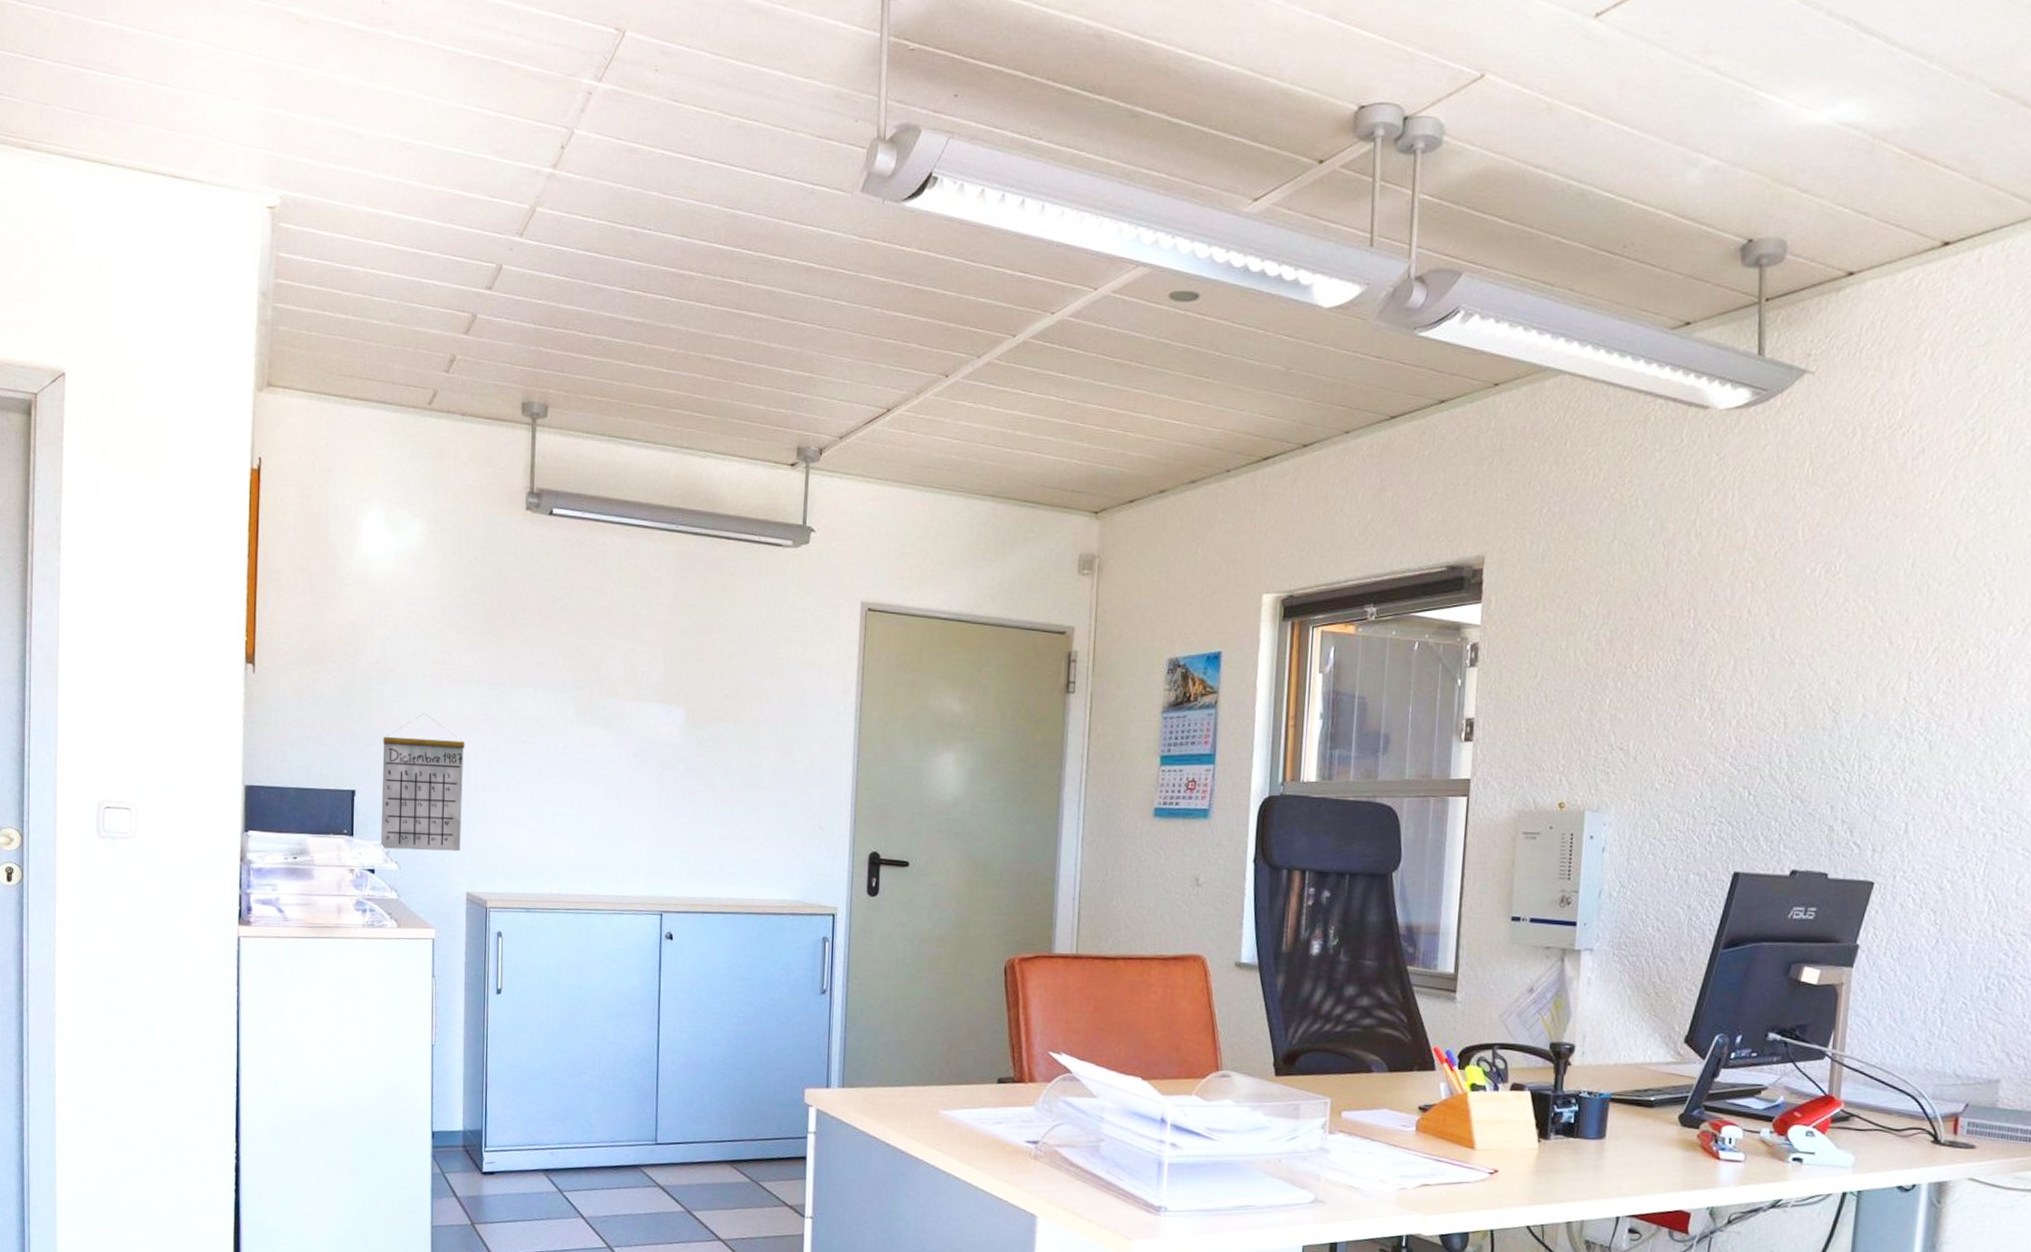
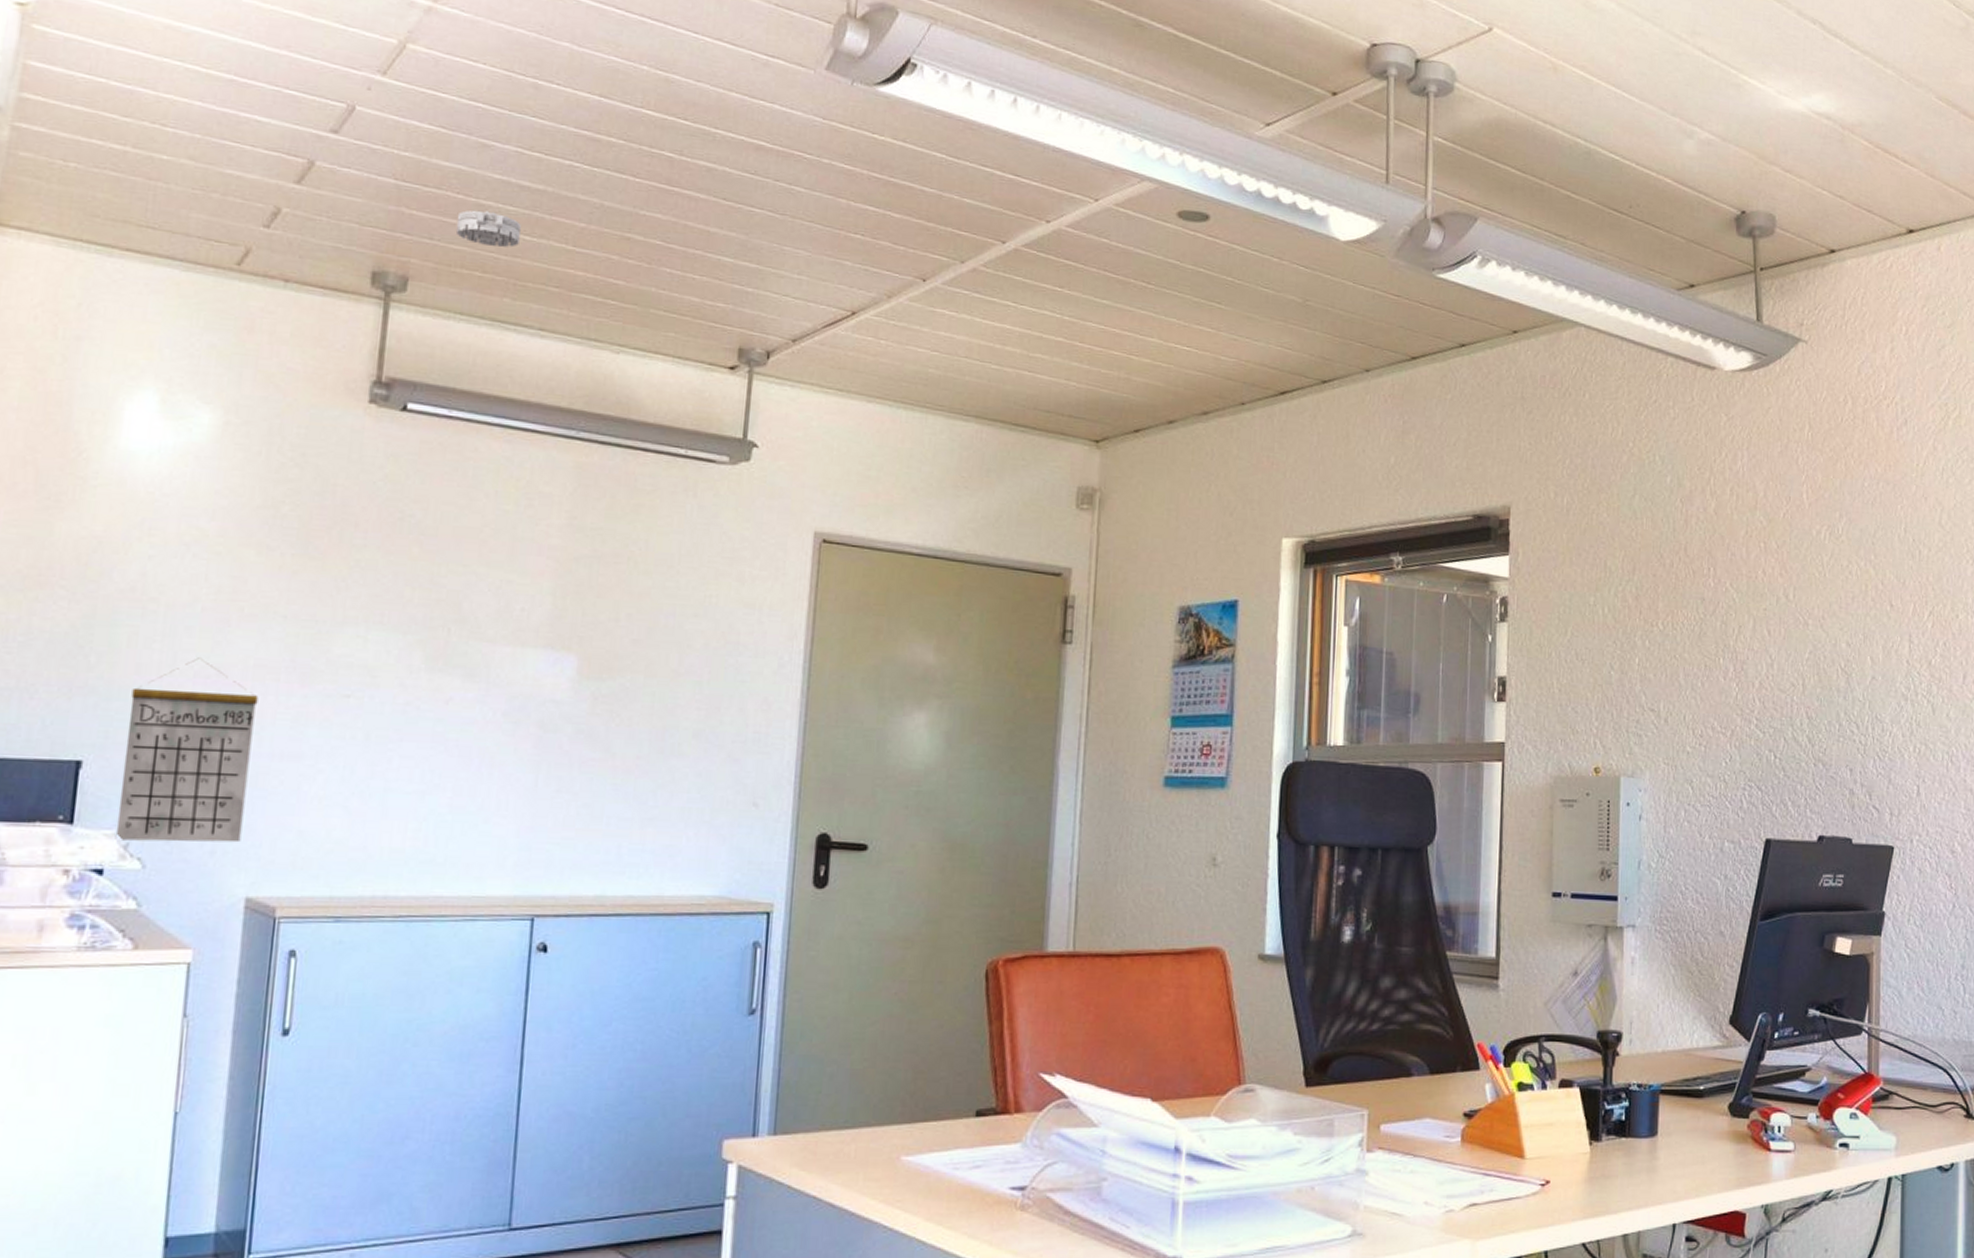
smoke detector: none [580,344,627,375] -> present [456,210,521,247]

